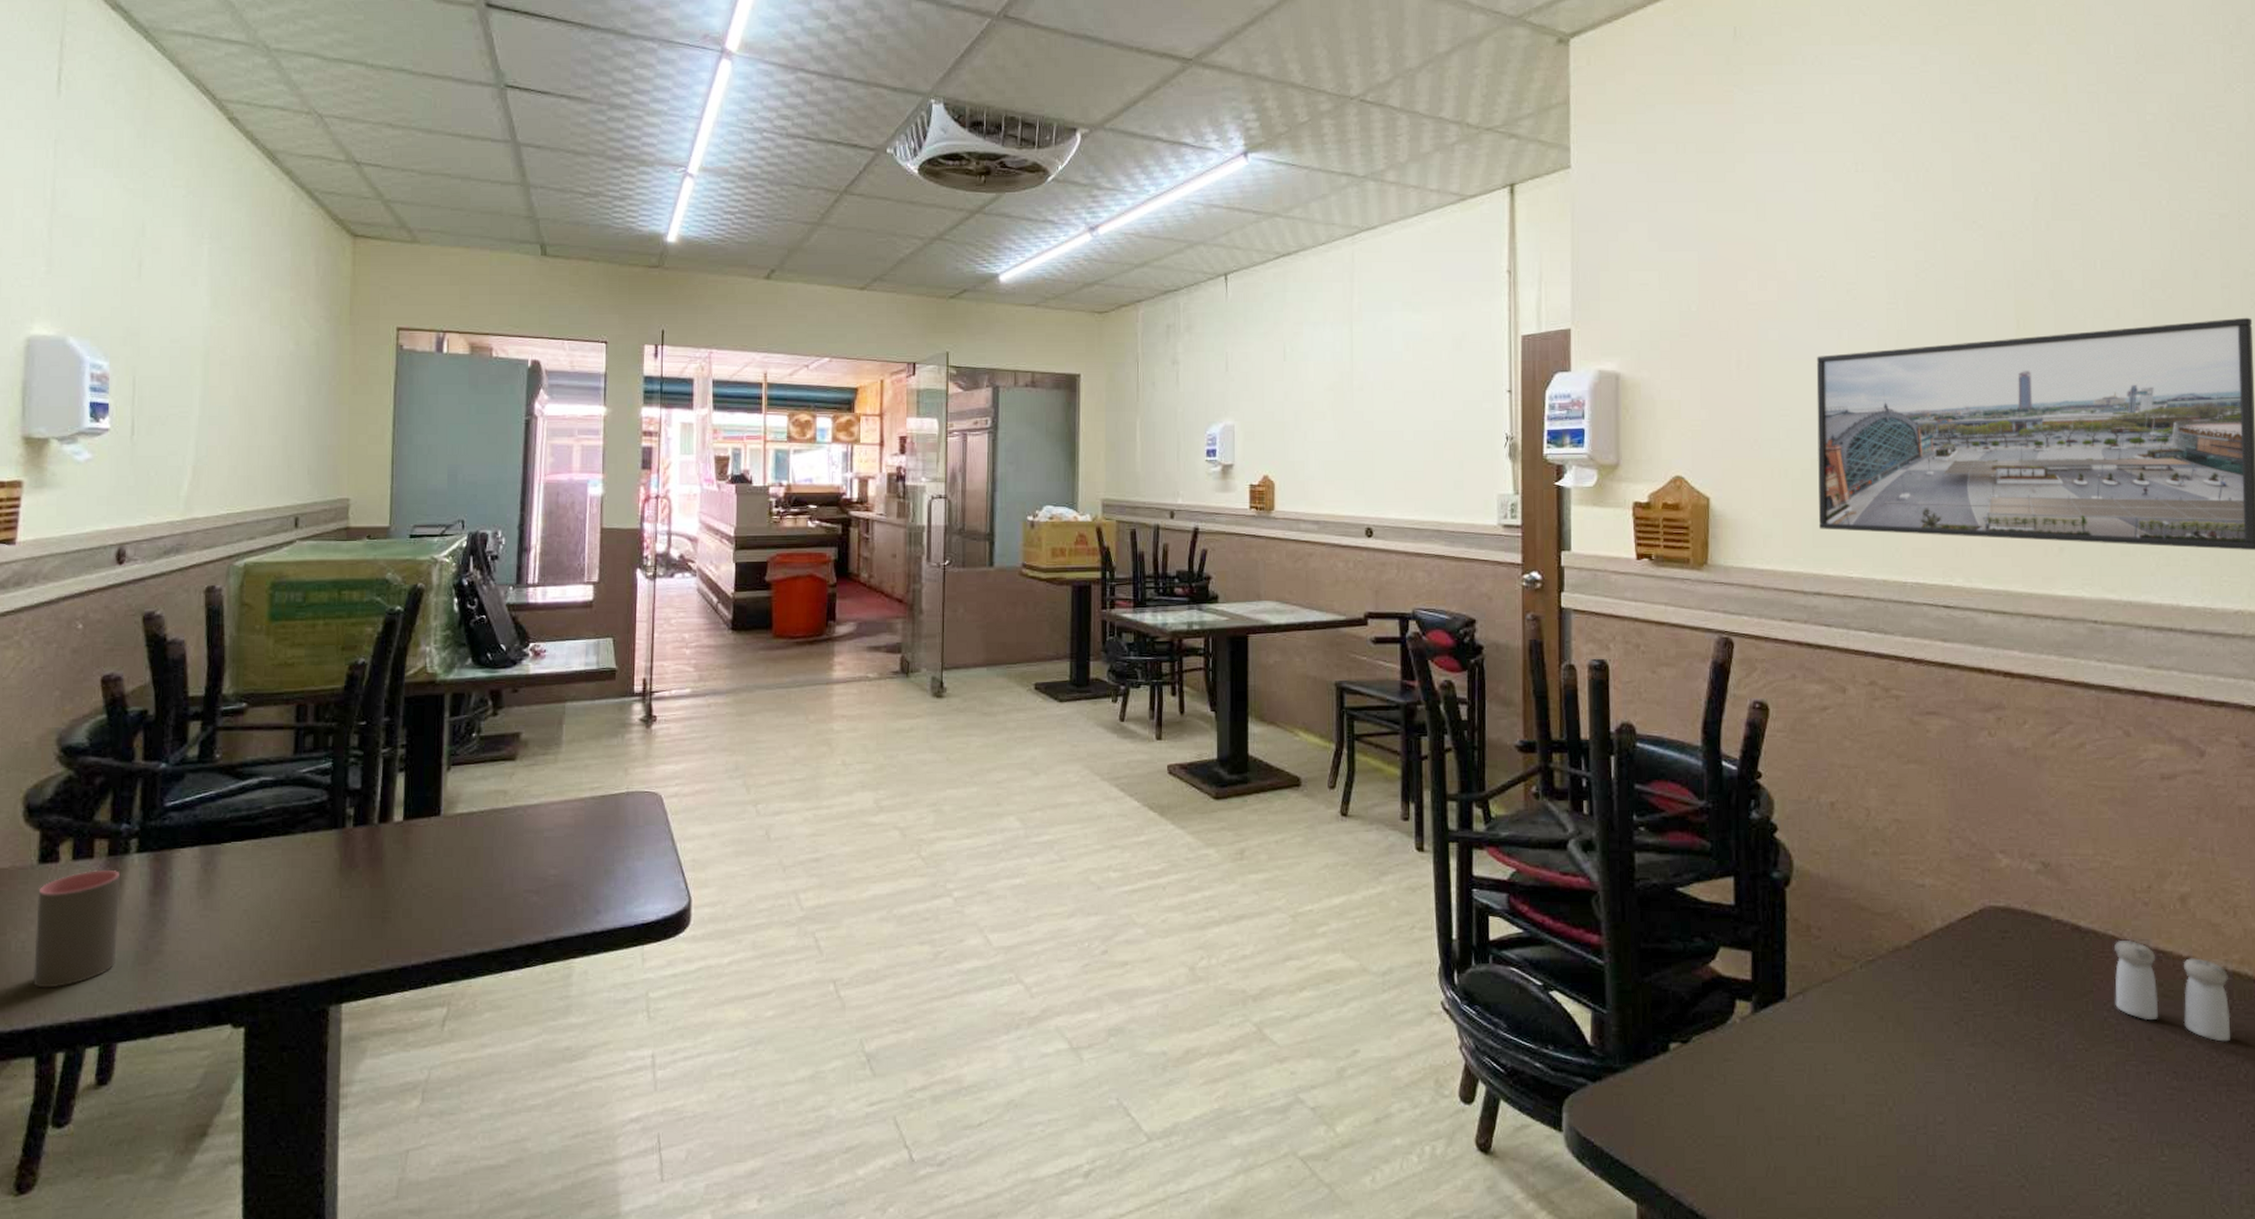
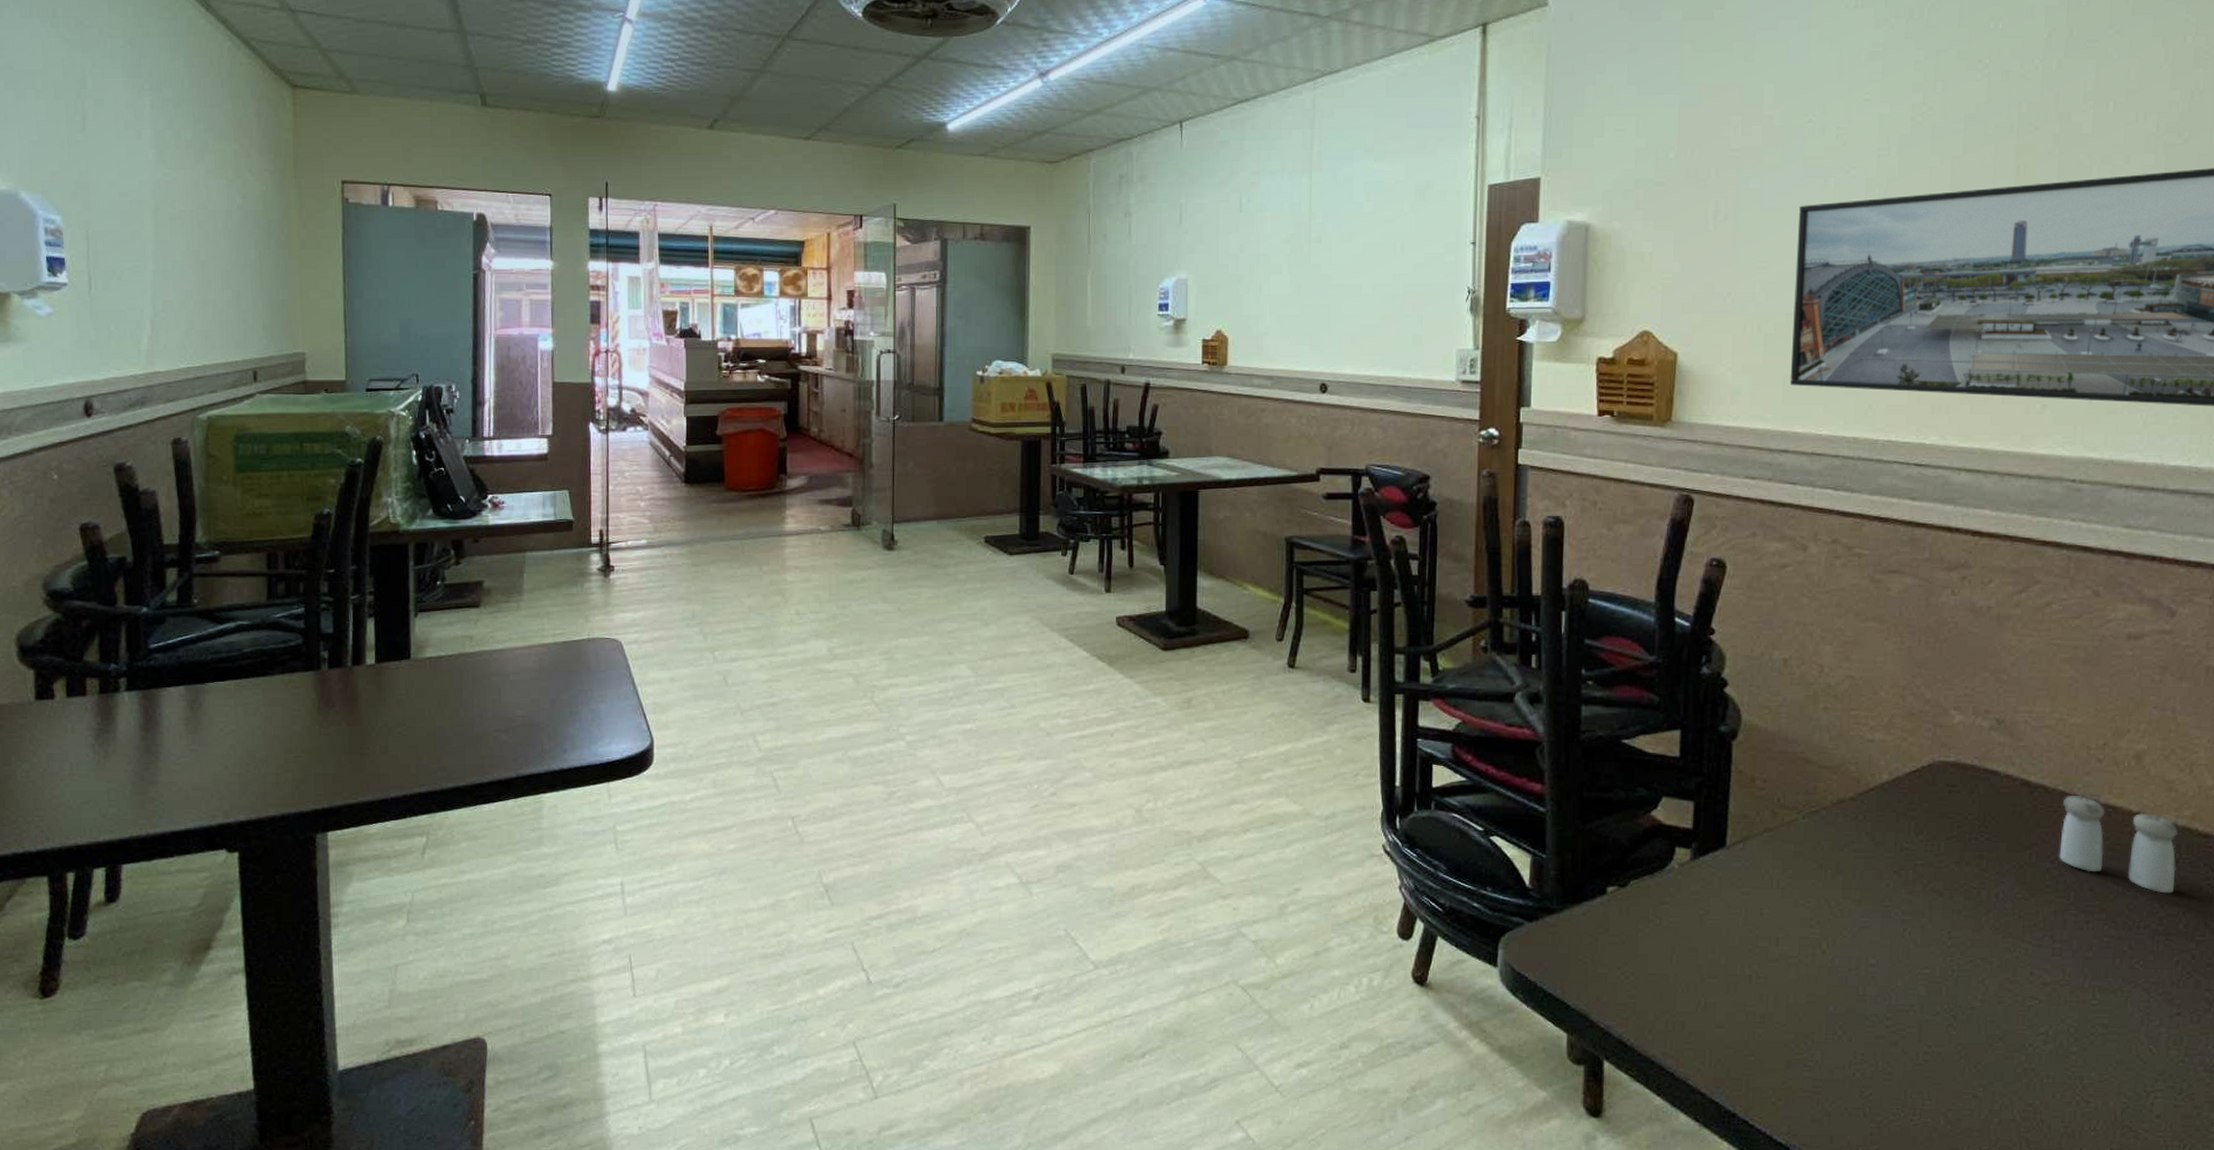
cup: present [33,869,121,988] -> none [37,706,115,814]

